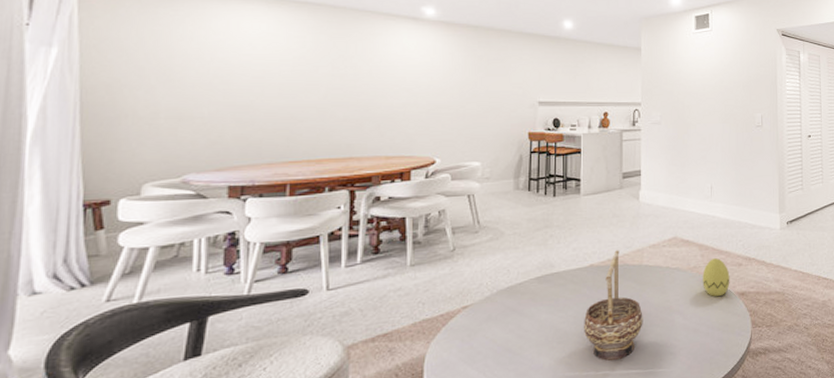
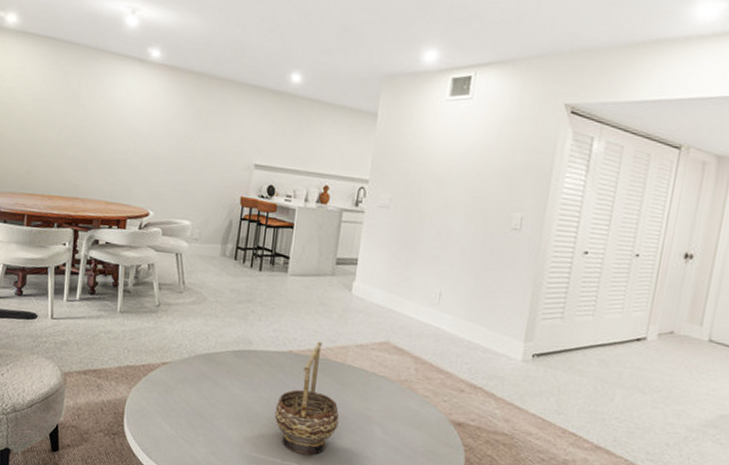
decorative egg: present [702,258,730,296] -> none [412,376,447,420]

